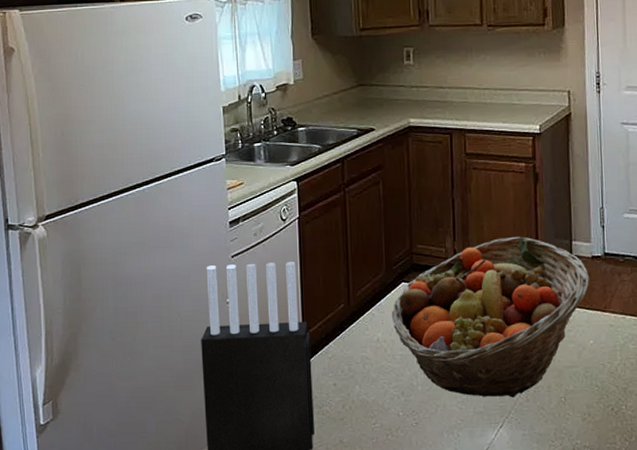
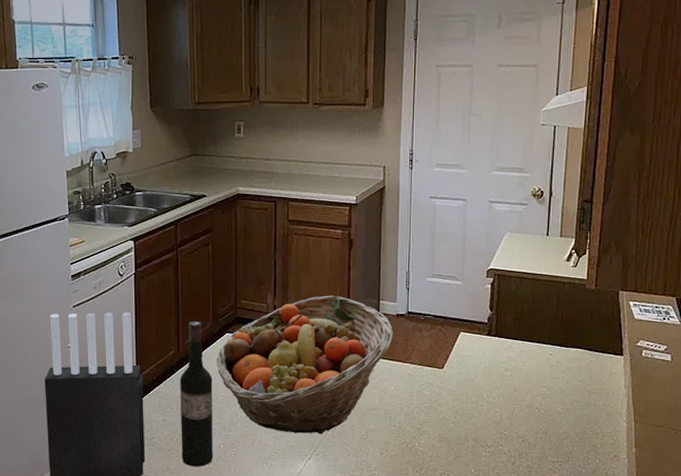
wine bottle: none [350,270,392,439] -> present [179,321,213,467]

